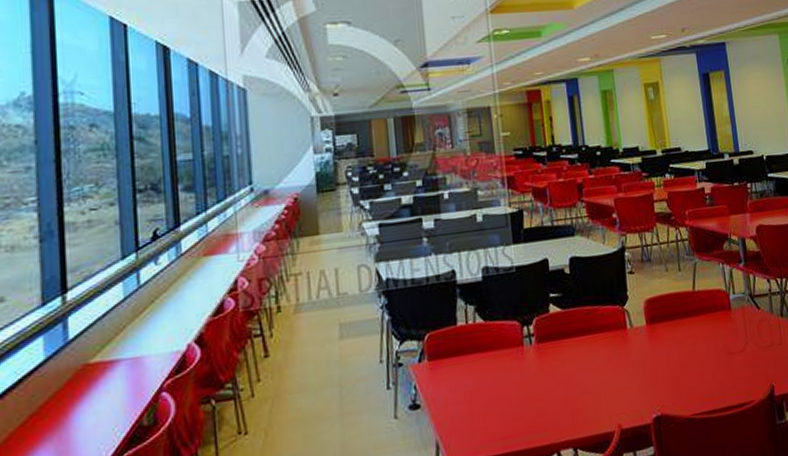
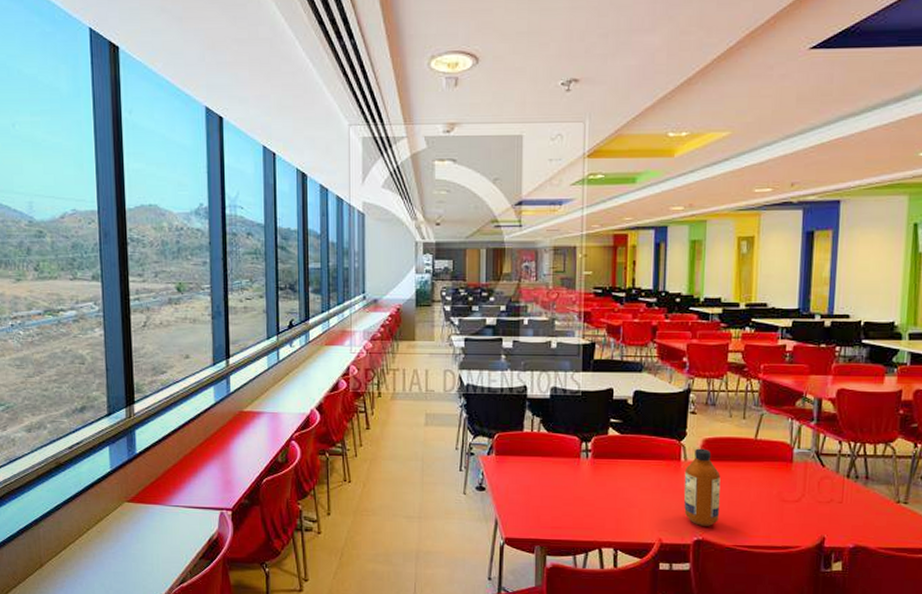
bottle: none [632,310,674,400] -> present [683,448,721,526]

